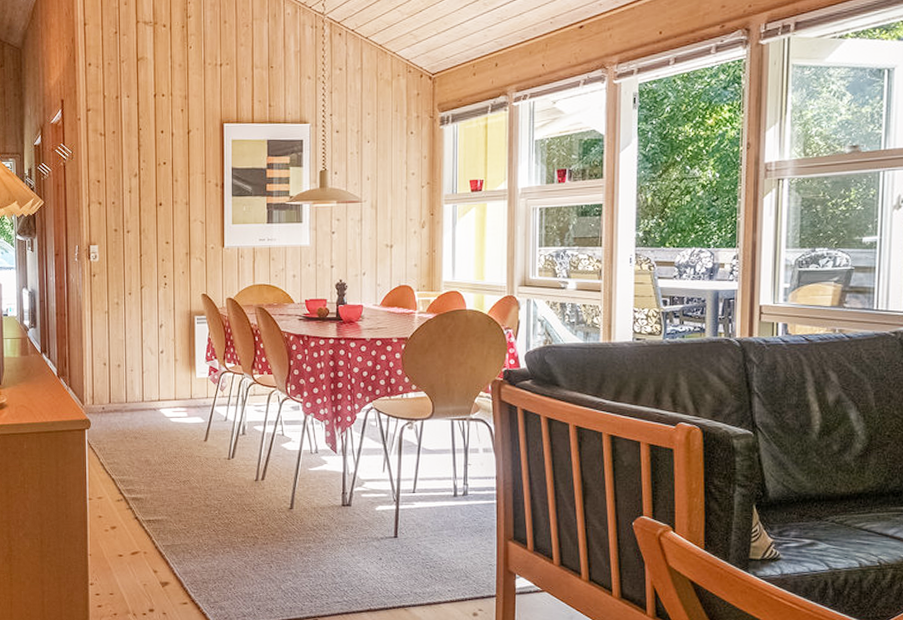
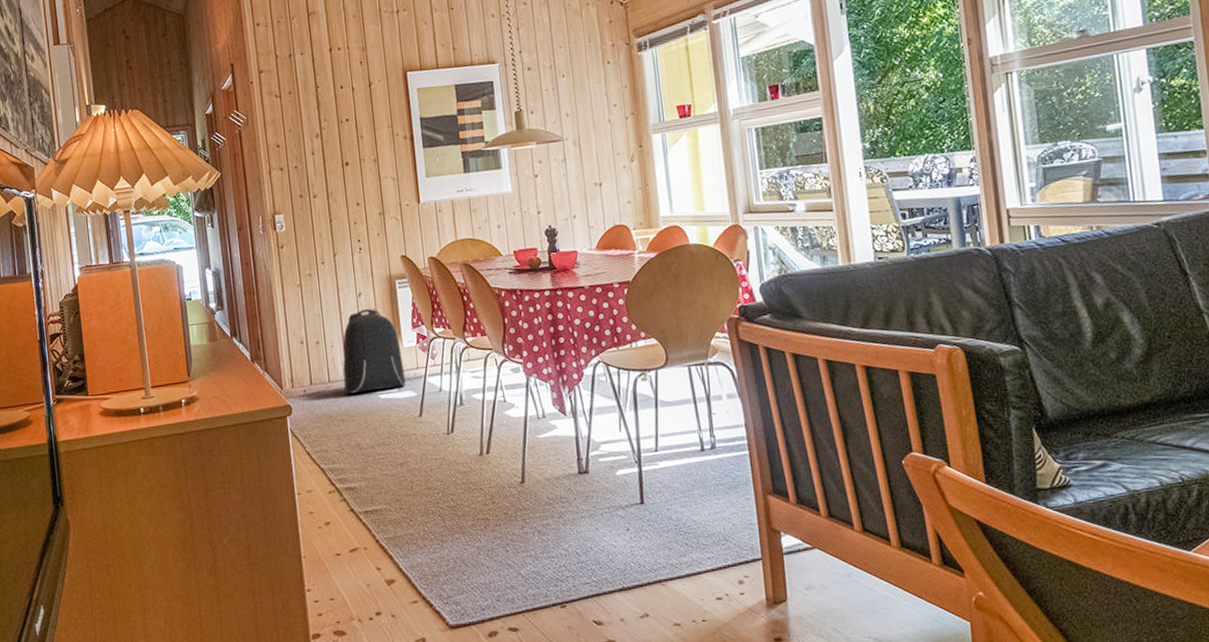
backpack: none [139,340,195,414] -> present [342,309,406,394]

